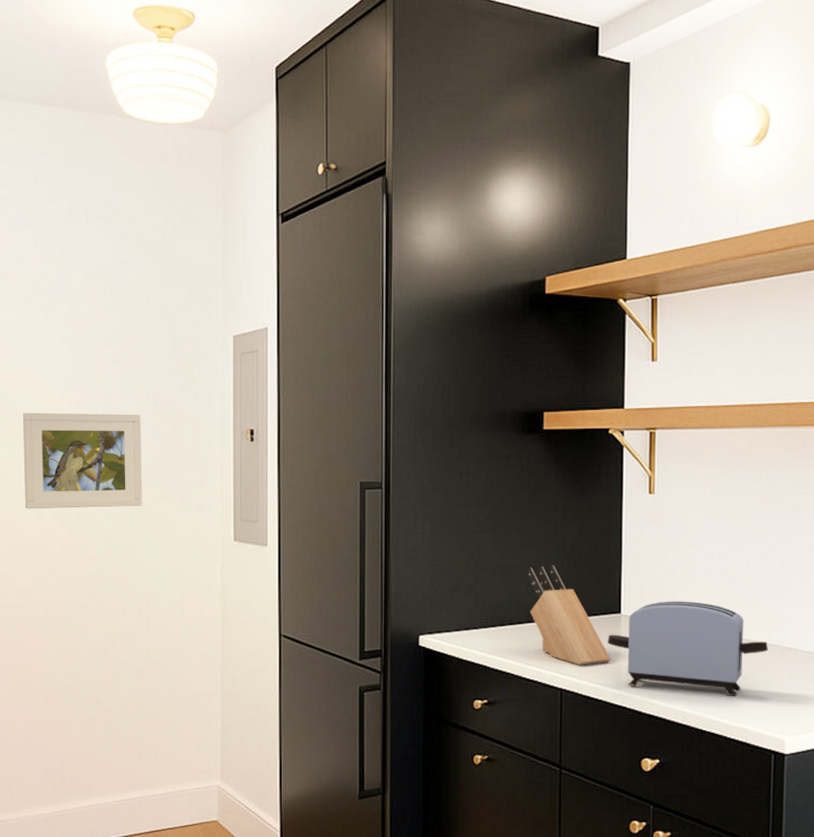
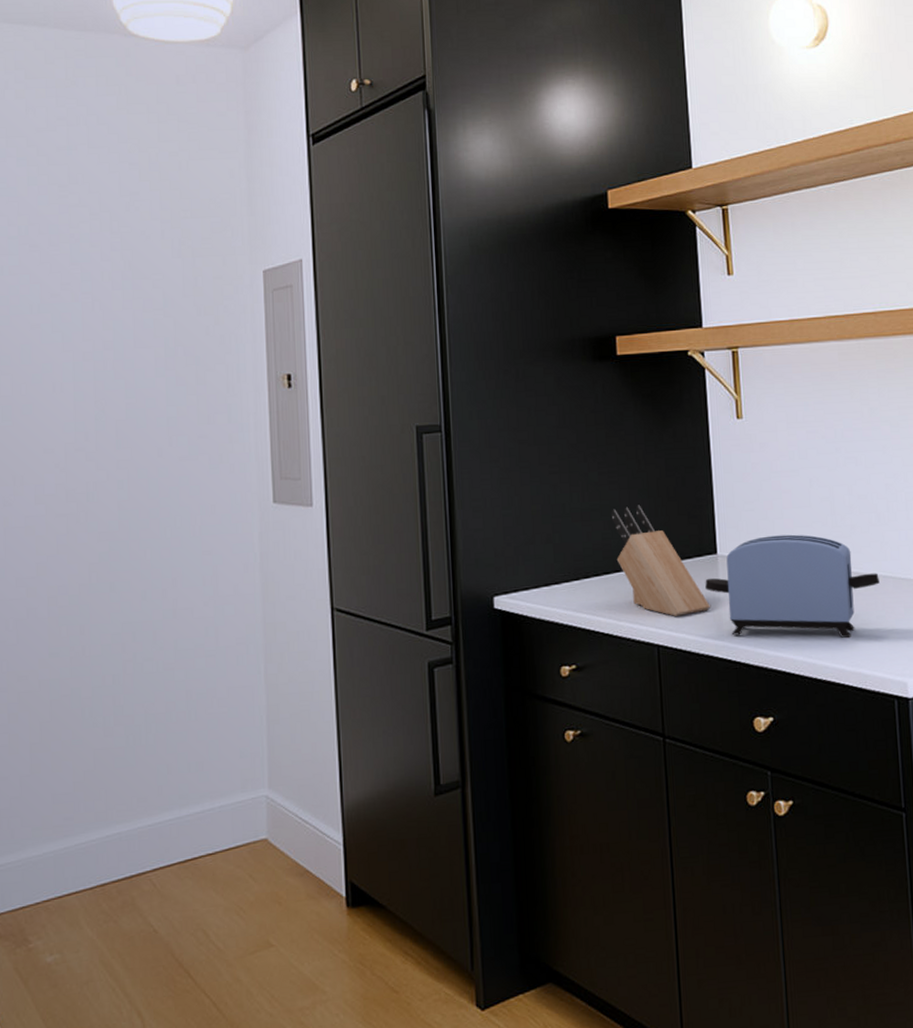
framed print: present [22,412,142,509] -> none [16,364,163,483]

